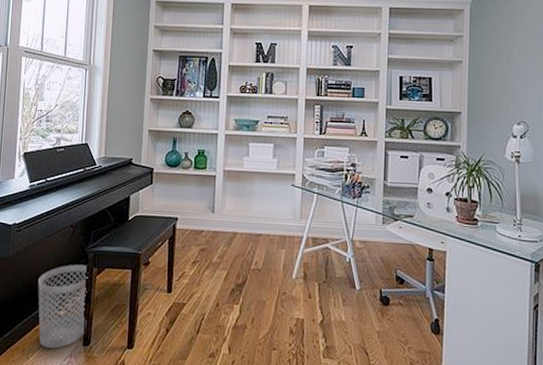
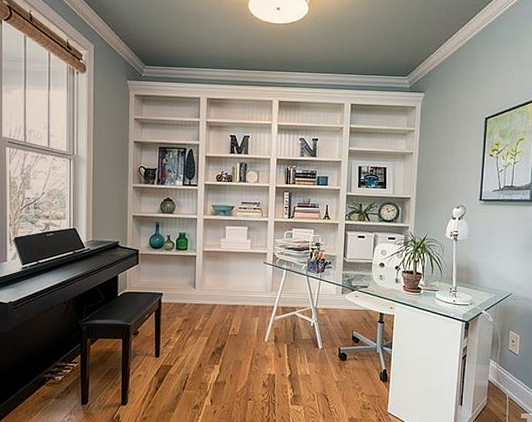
wastebasket: present [38,264,89,349] -> none [37,336,84,408]

